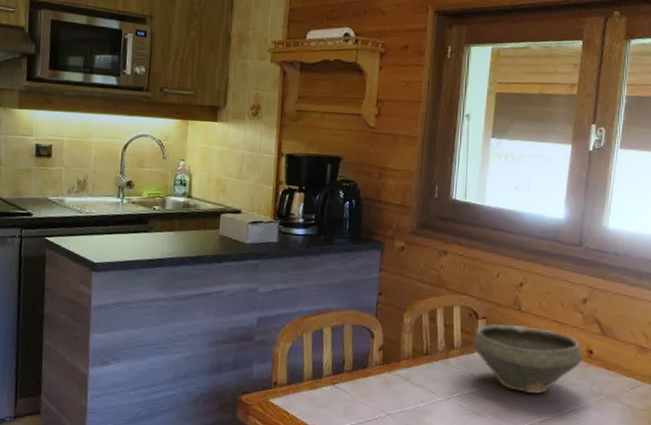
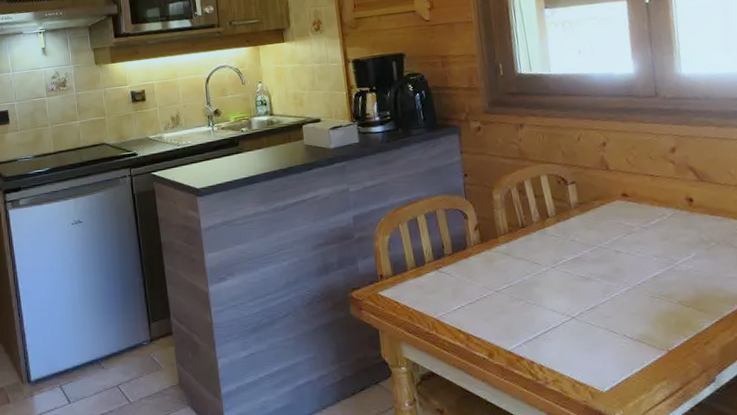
bowl: present [472,324,582,393] -> none [566,184,684,251]

